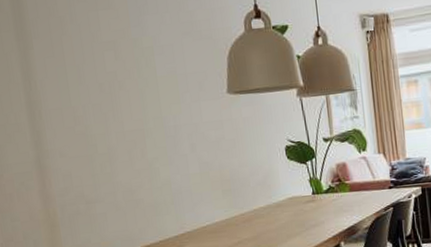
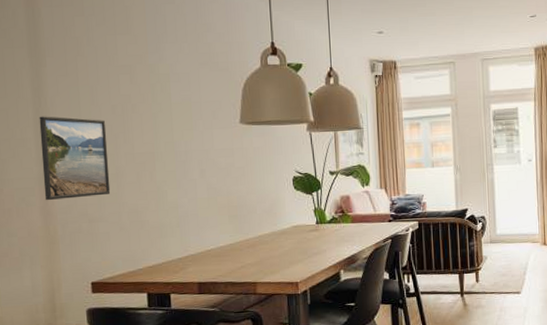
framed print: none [30,99,105,184] -> present [39,116,111,201]

